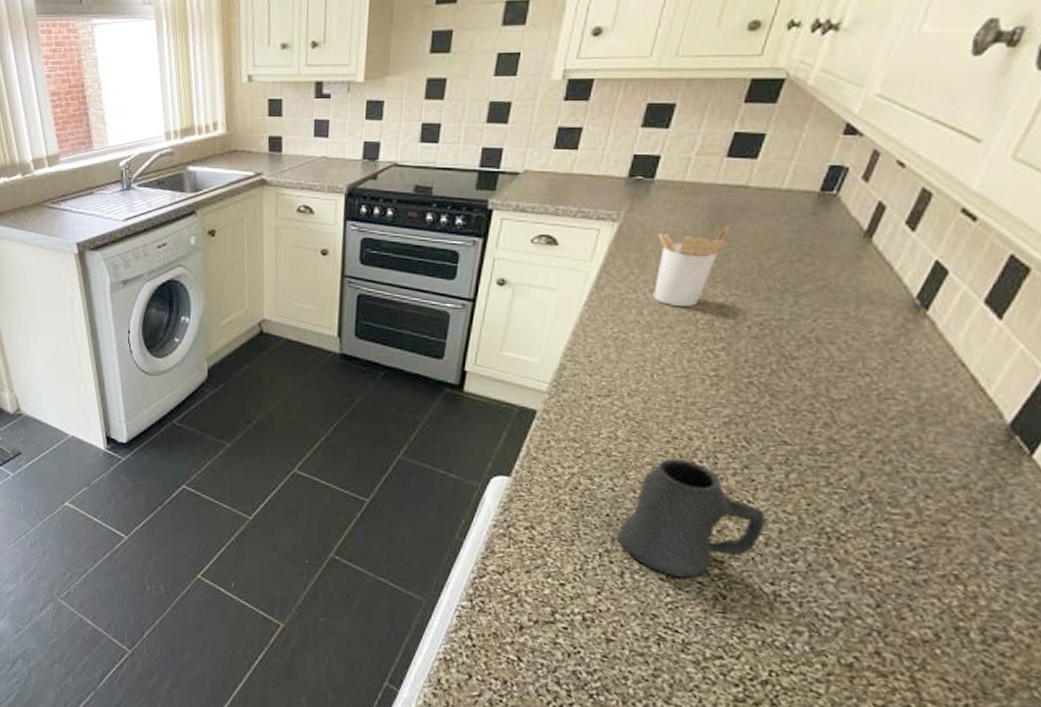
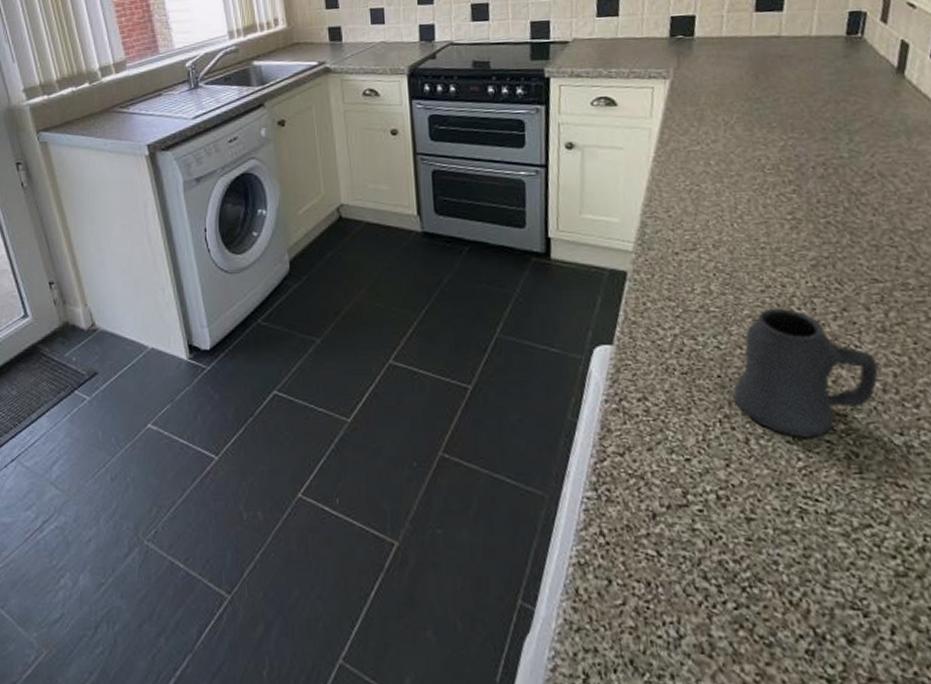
utensil holder: present [653,226,731,306] -> none [708,74,775,154]

